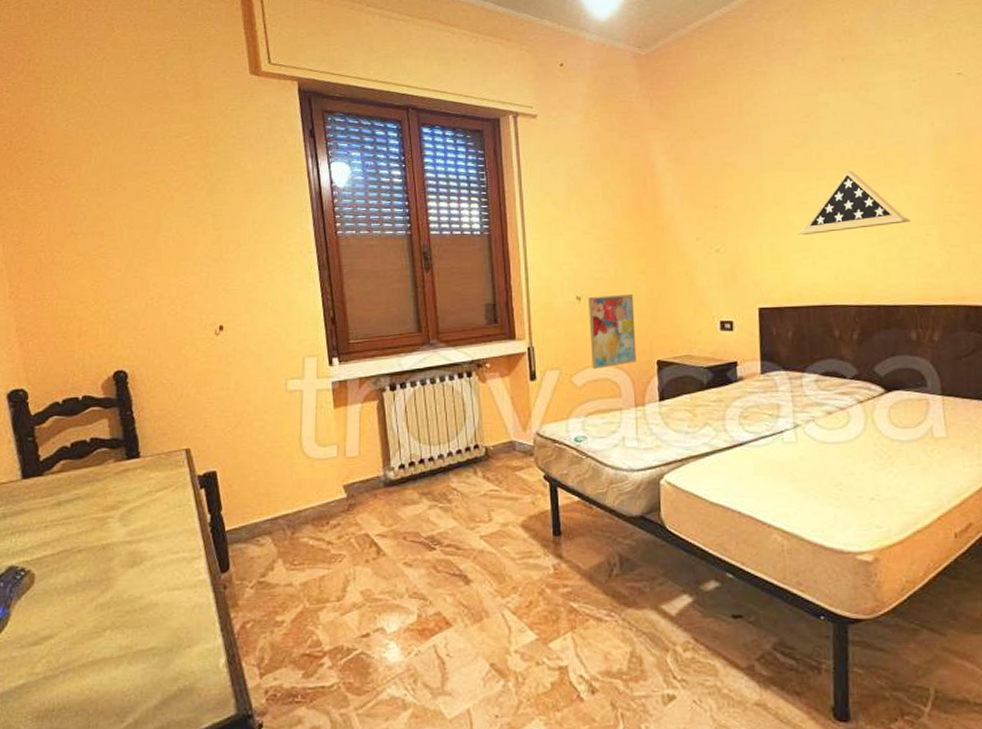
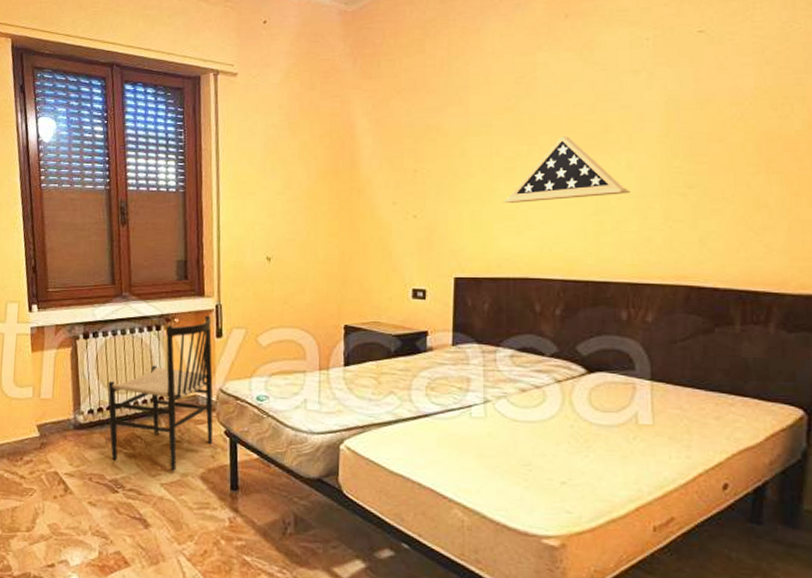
chair: none [419,358,533,521] -> present [108,315,213,471]
wall art: present [588,293,637,369] -> none [278,256,325,330]

